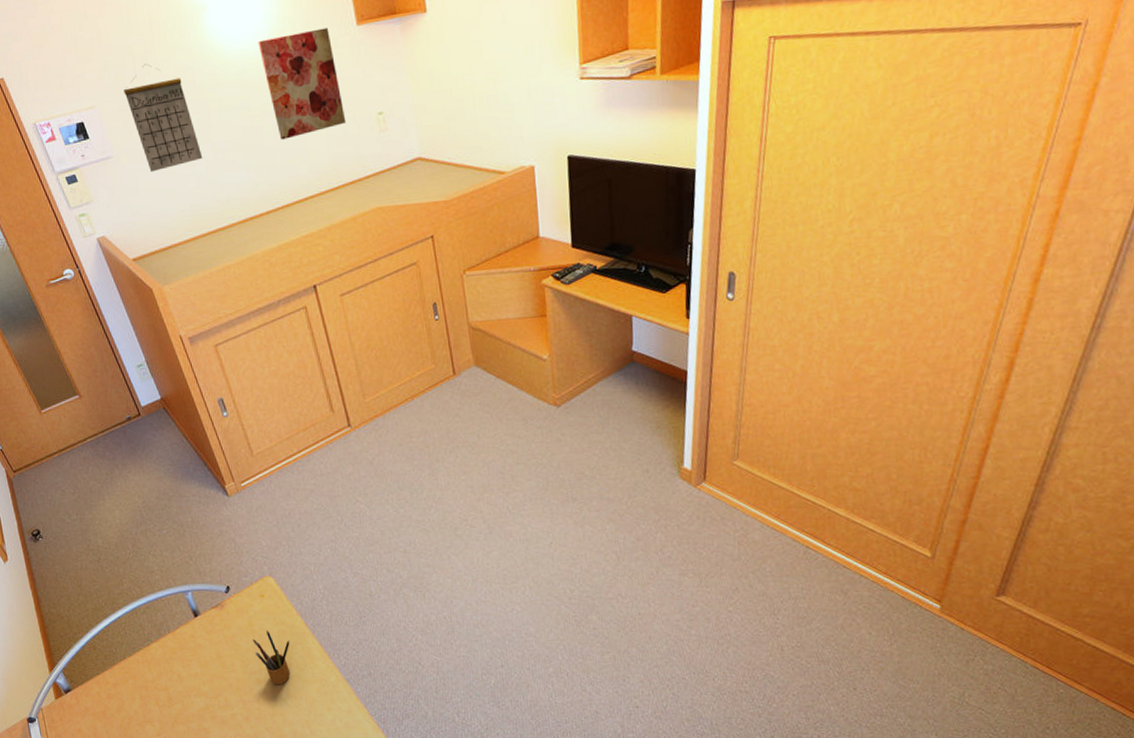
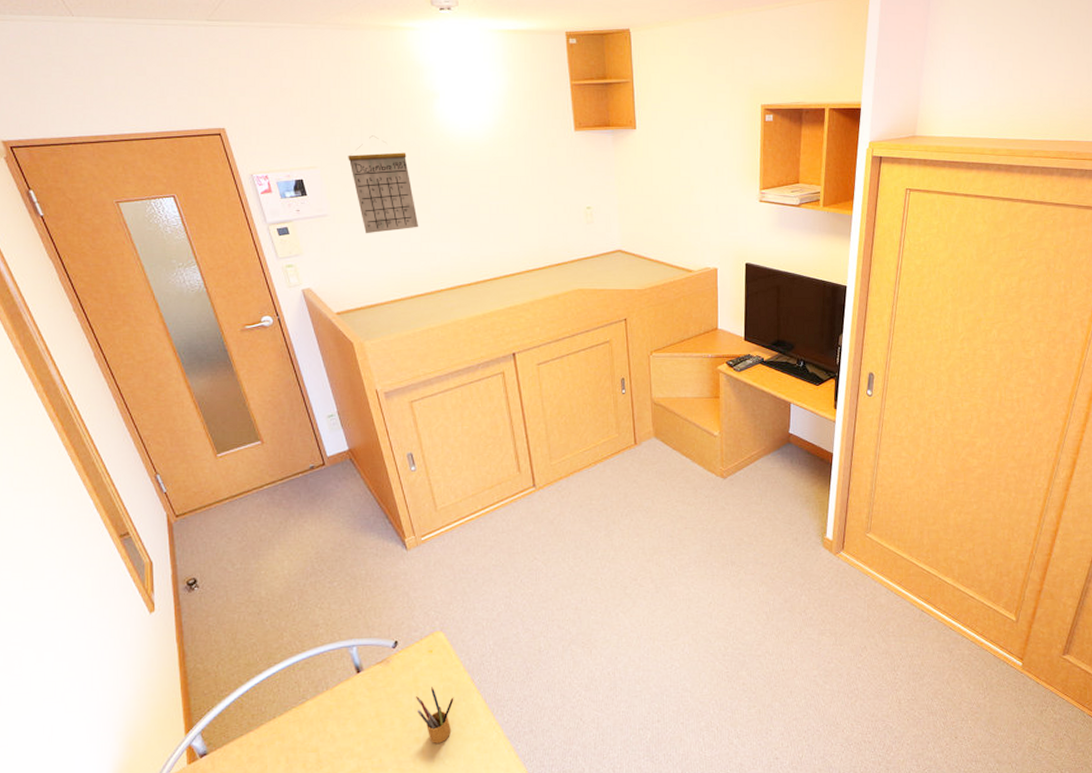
wall art: present [257,27,347,140] -> none [483,128,557,220]

